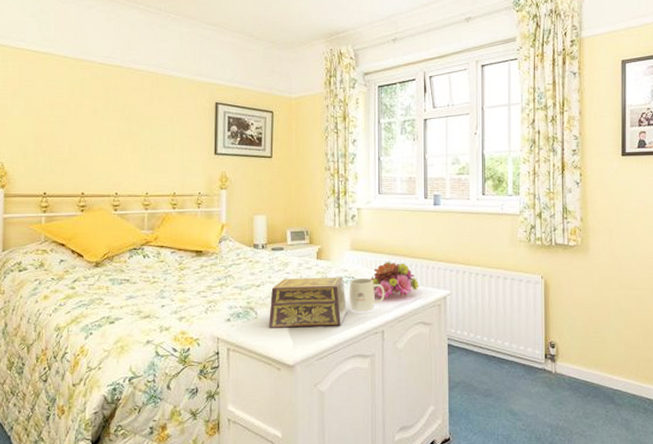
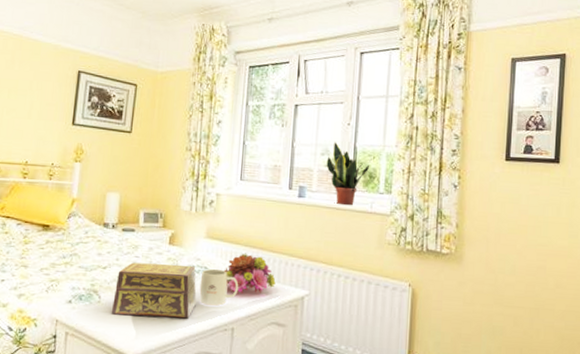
potted plant: none [457,151,497,210] -> present [326,142,369,206]

